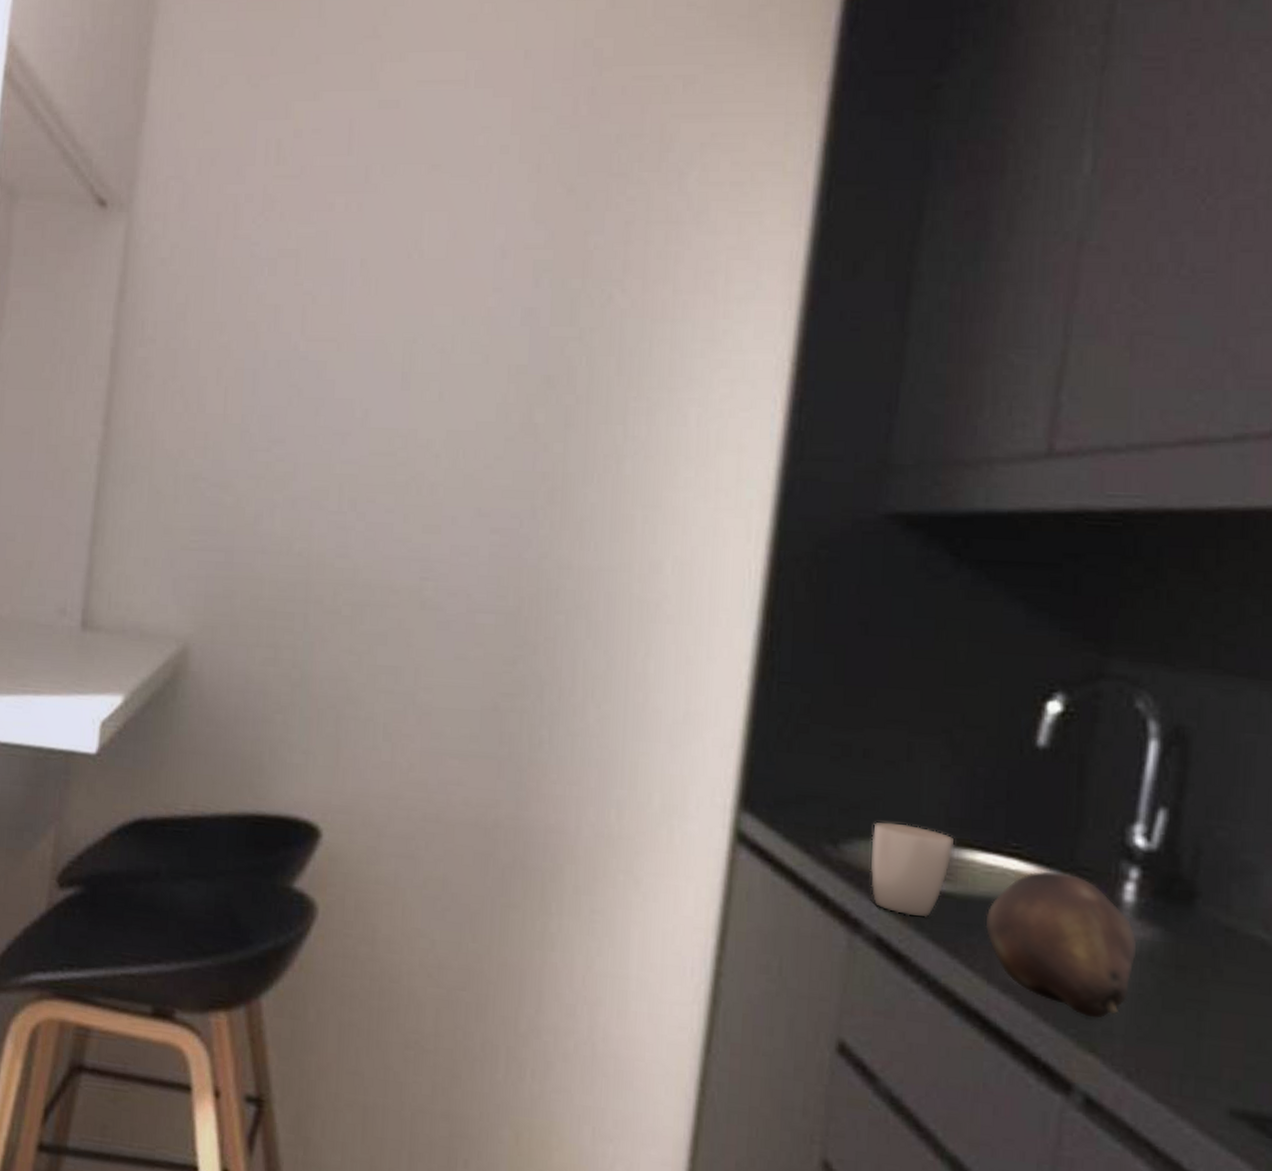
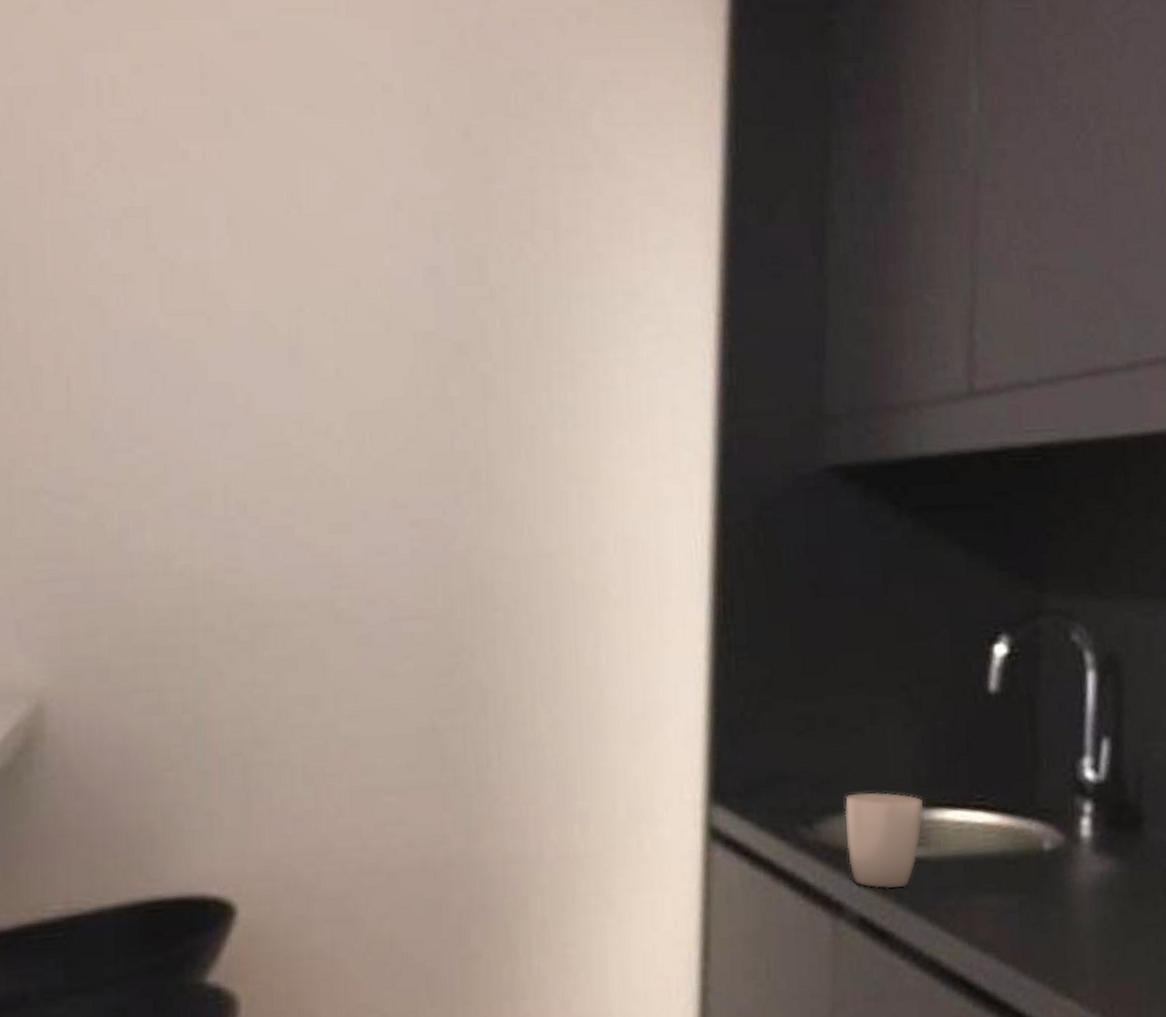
fruit: present [985,871,1137,1019] -> none [960,817,1099,962]

